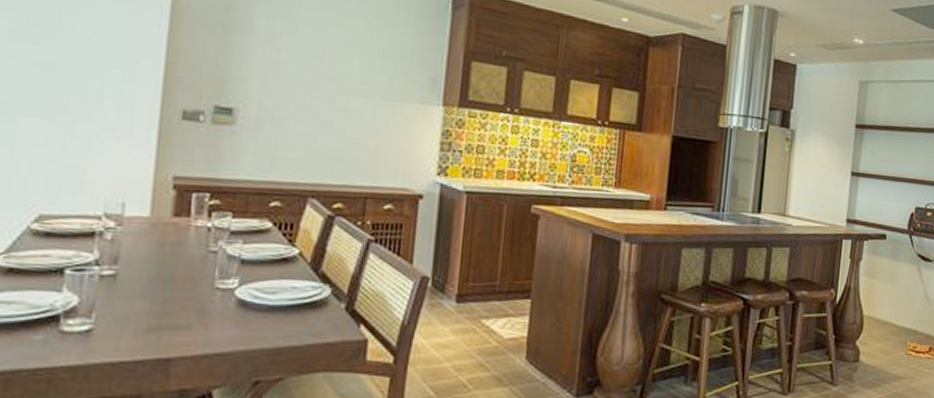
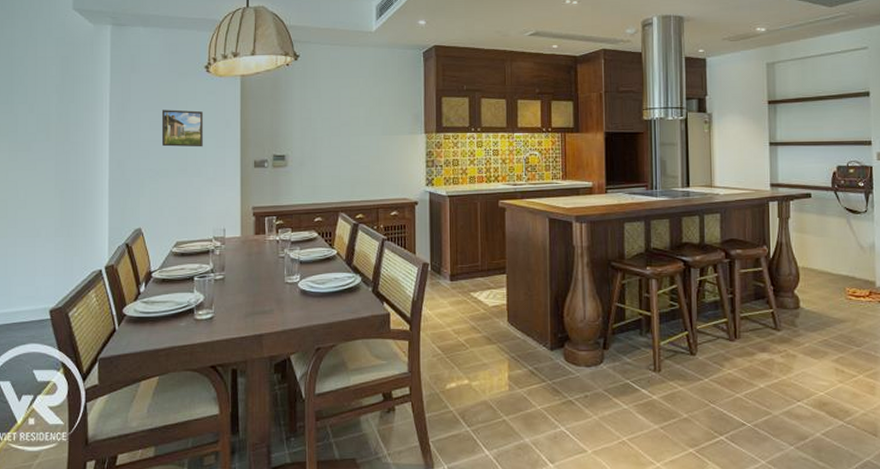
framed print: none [27,13,104,80] -> present [161,109,203,147]

